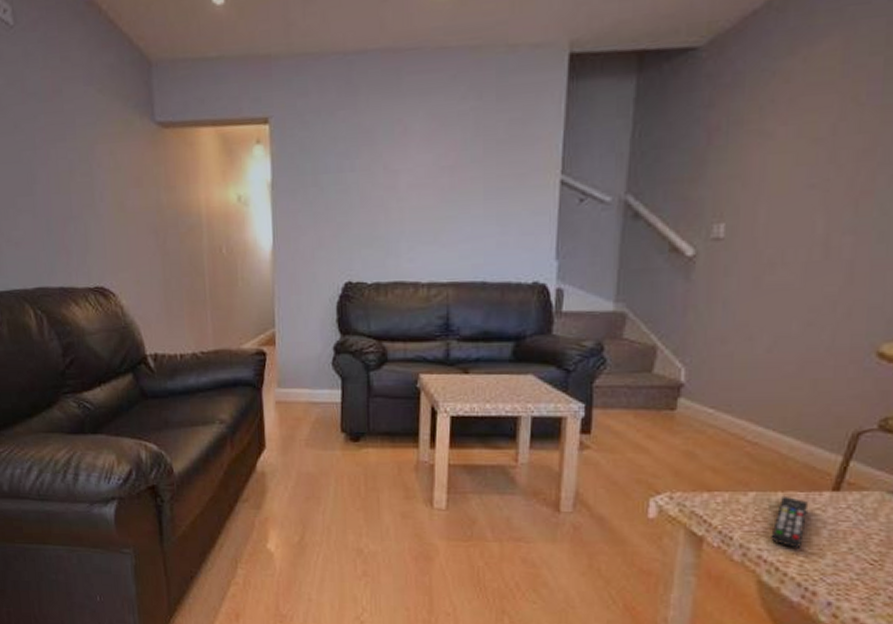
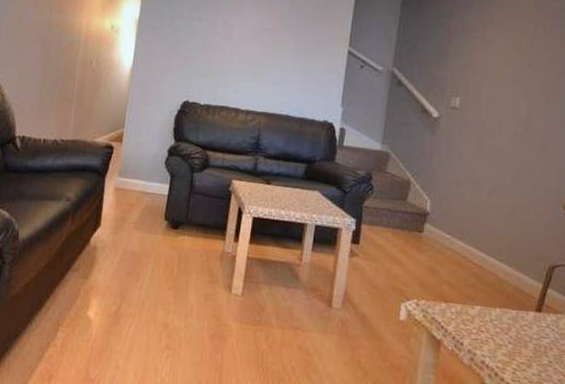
remote control: present [771,495,808,548] -> none [491,311,518,358]

